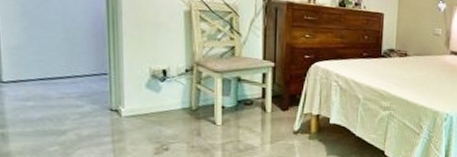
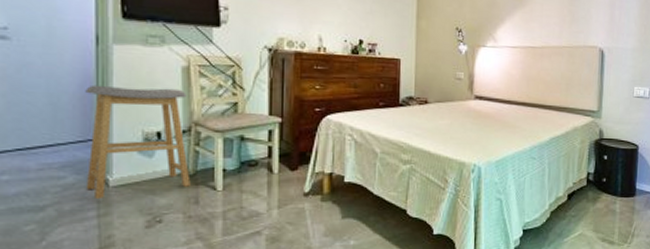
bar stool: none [98,23,193,127] -> present [85,85,191,198]

